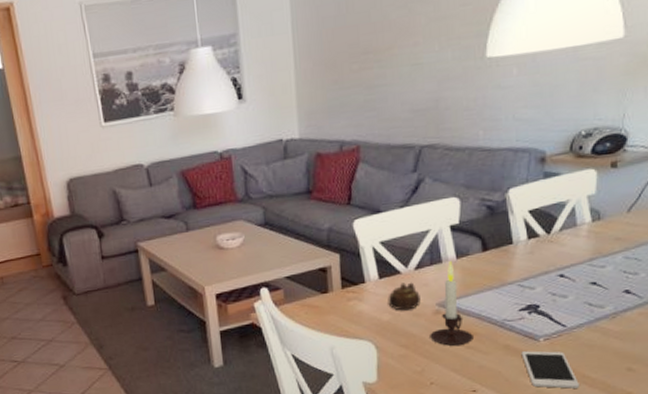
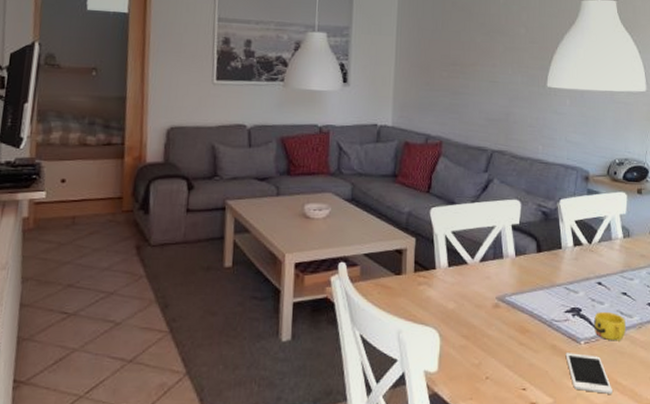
teapot: present [388,282,421,311] -> none [454,273,483,301]
candle: present [430,260,473,346] -> none [488,257,526,341]
cup: none [554,304,595,335] -> present [593,311,626,341]

